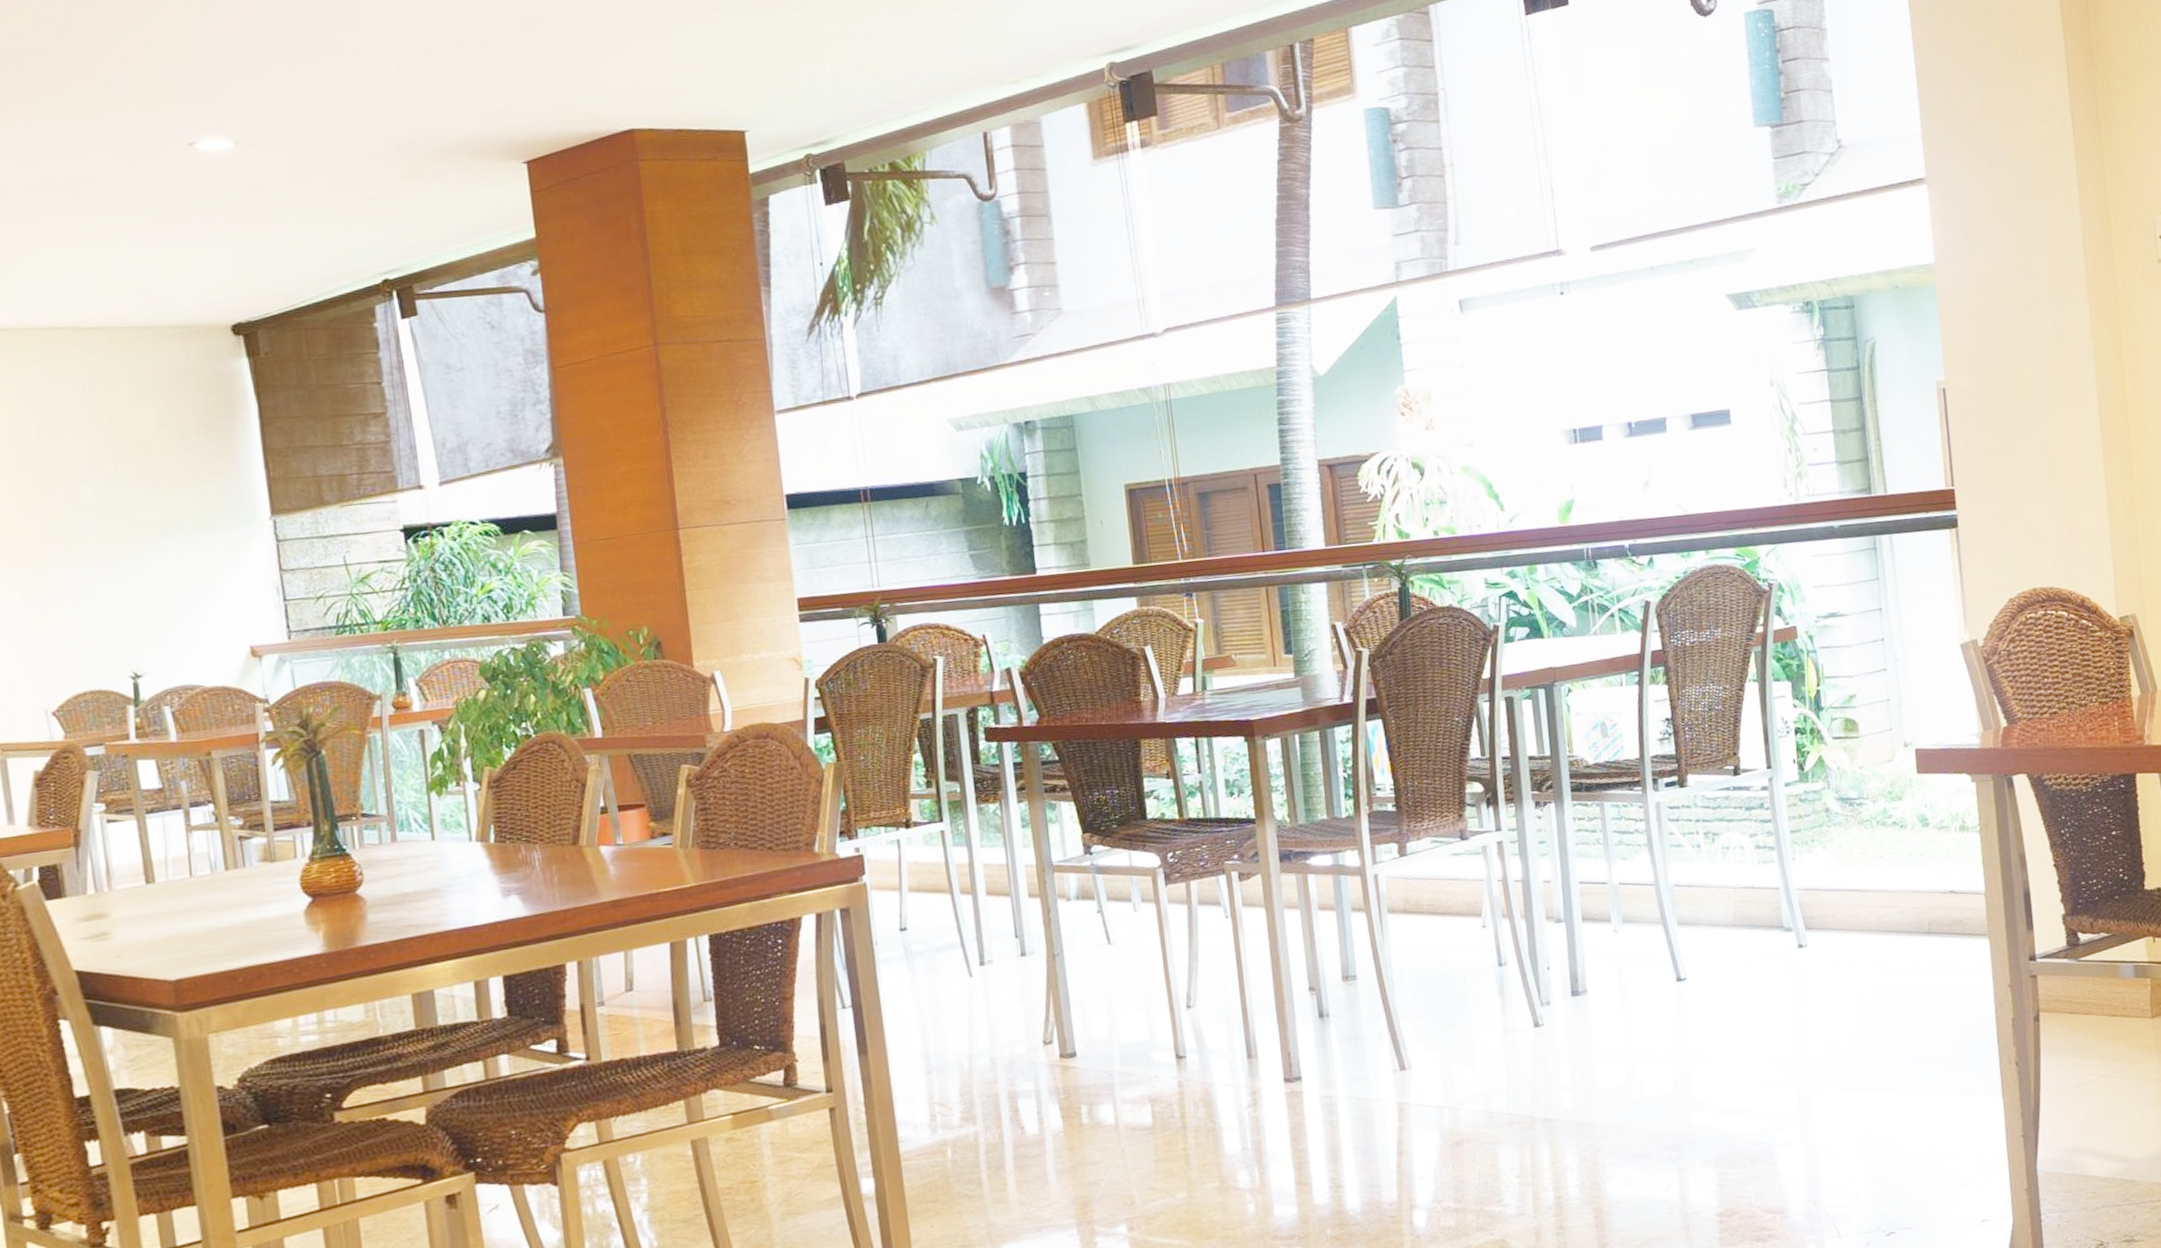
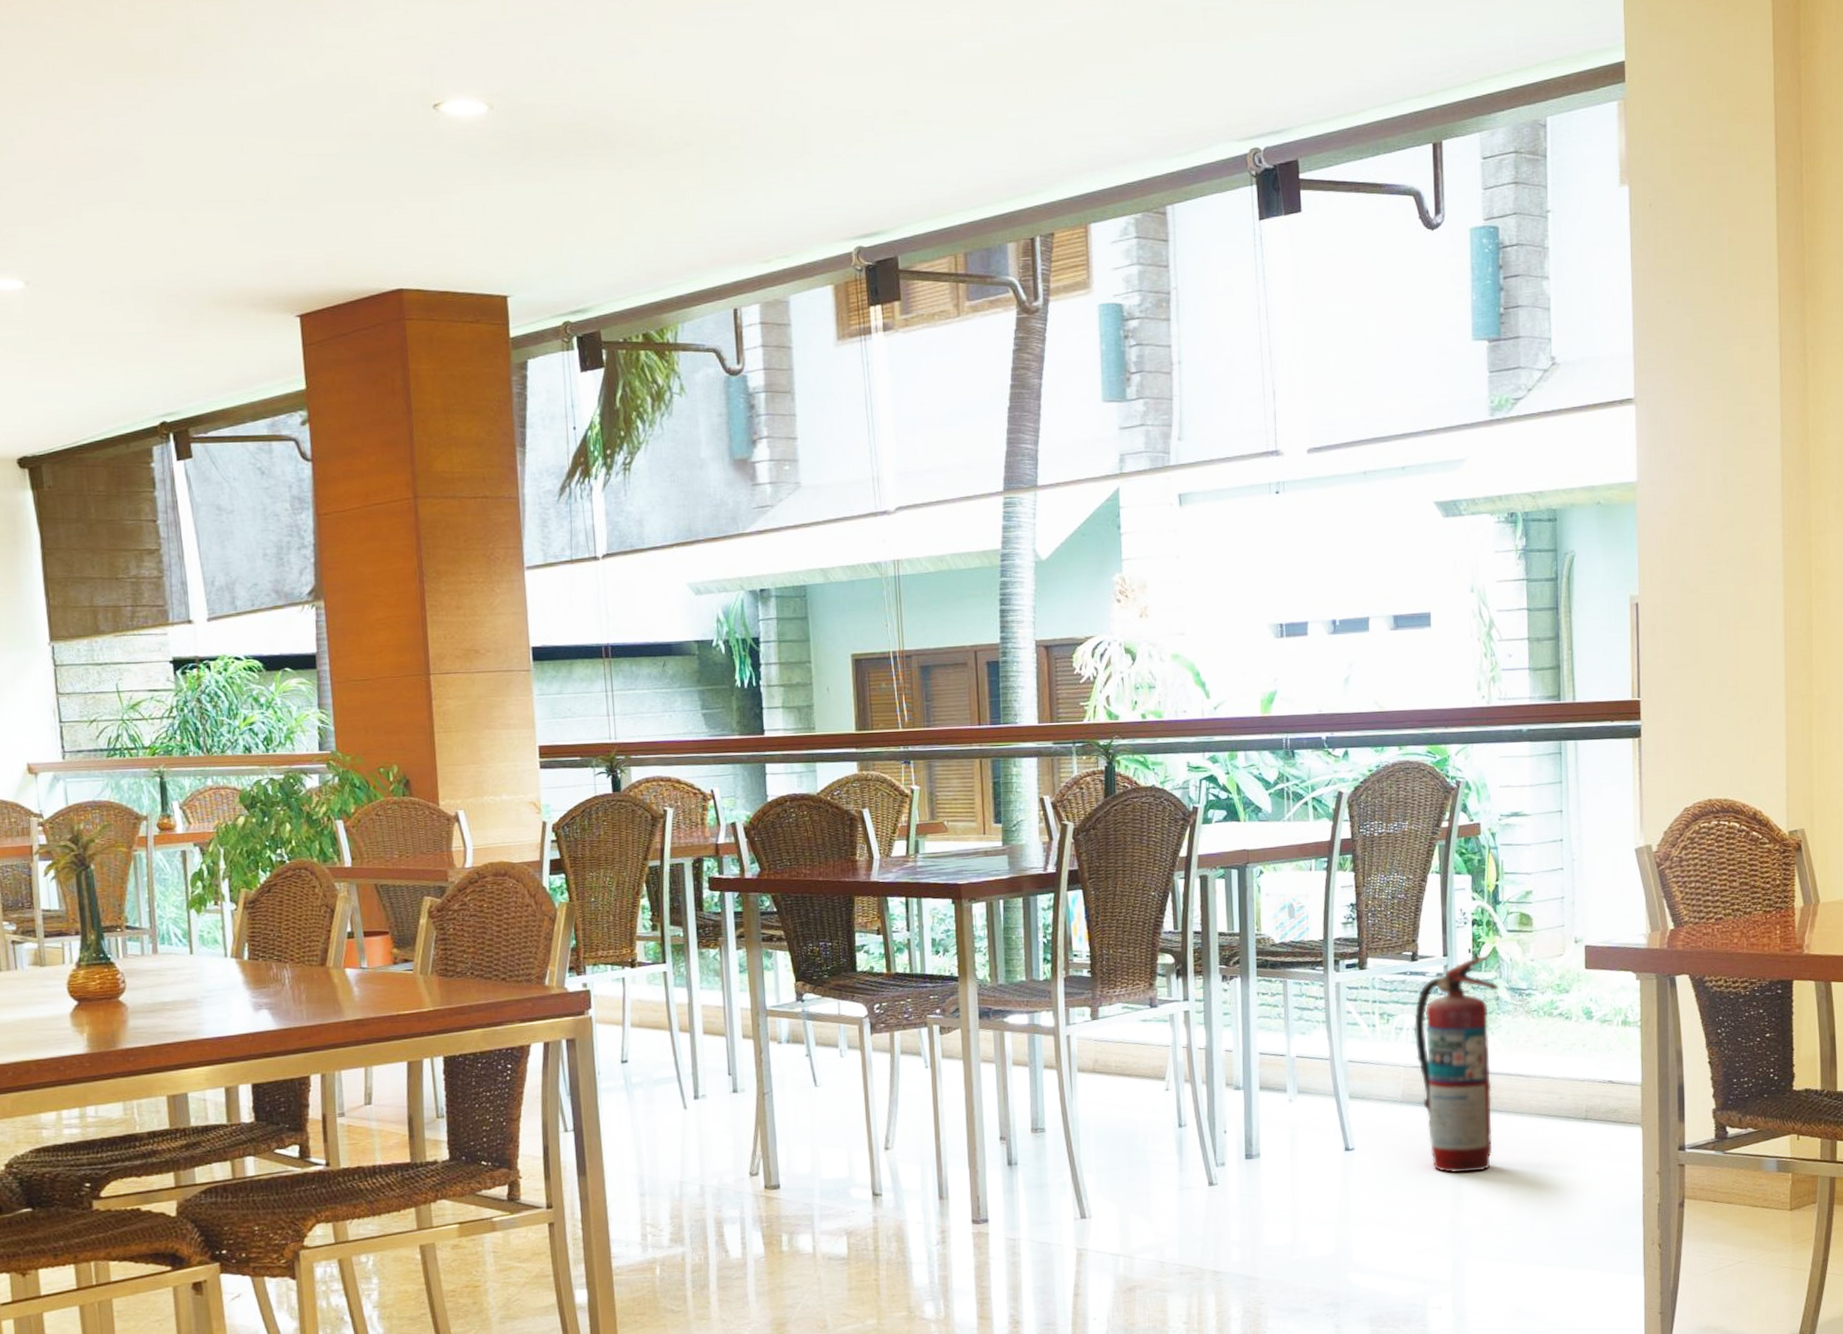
fire extinguisher: none [1740,765,1834,999] -> present [1414,956,1499,1173]

